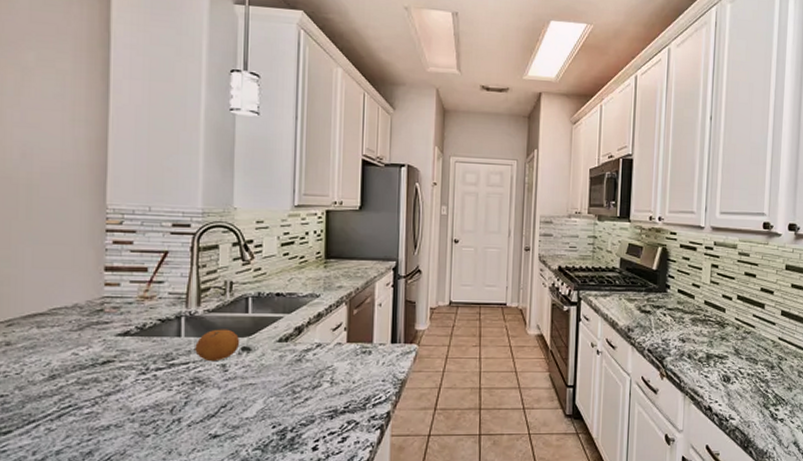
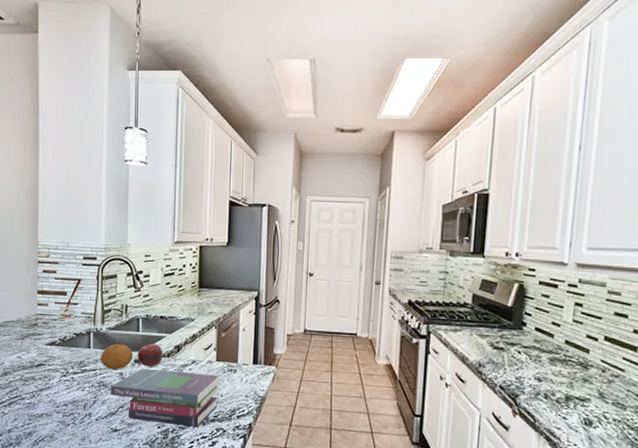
books: none [208,356,351,423] -> present [110,368,219,427]
fruit: none [245,326,280,355] -> present [137,343,163,367]

